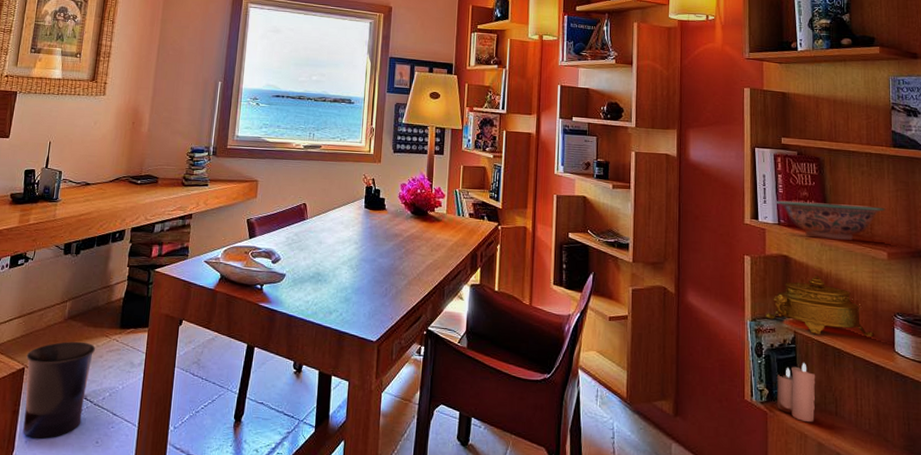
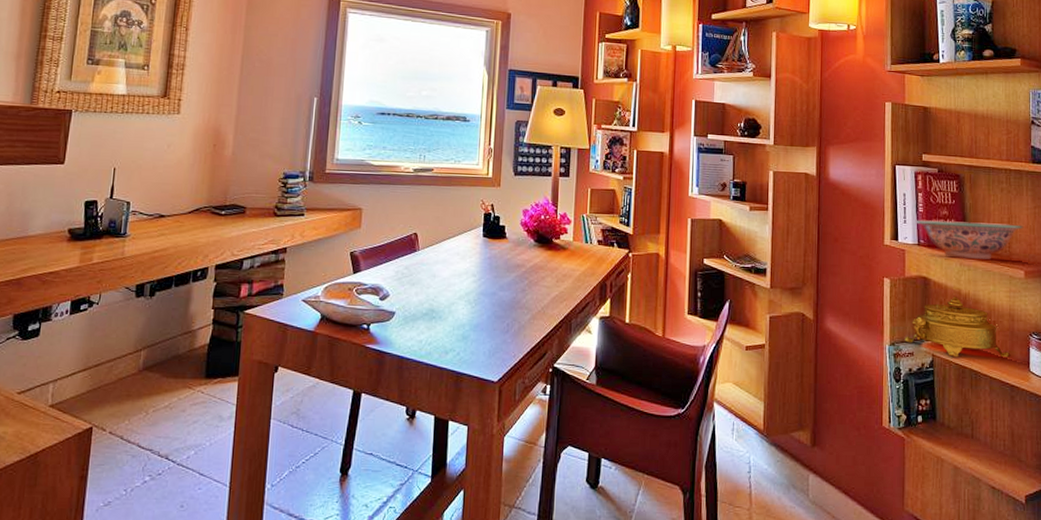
waste bin: present [23,341,96,439] -> none [93,395,178,506]
candle: present [777,363,816,423] -> none [914,386,953,447]

